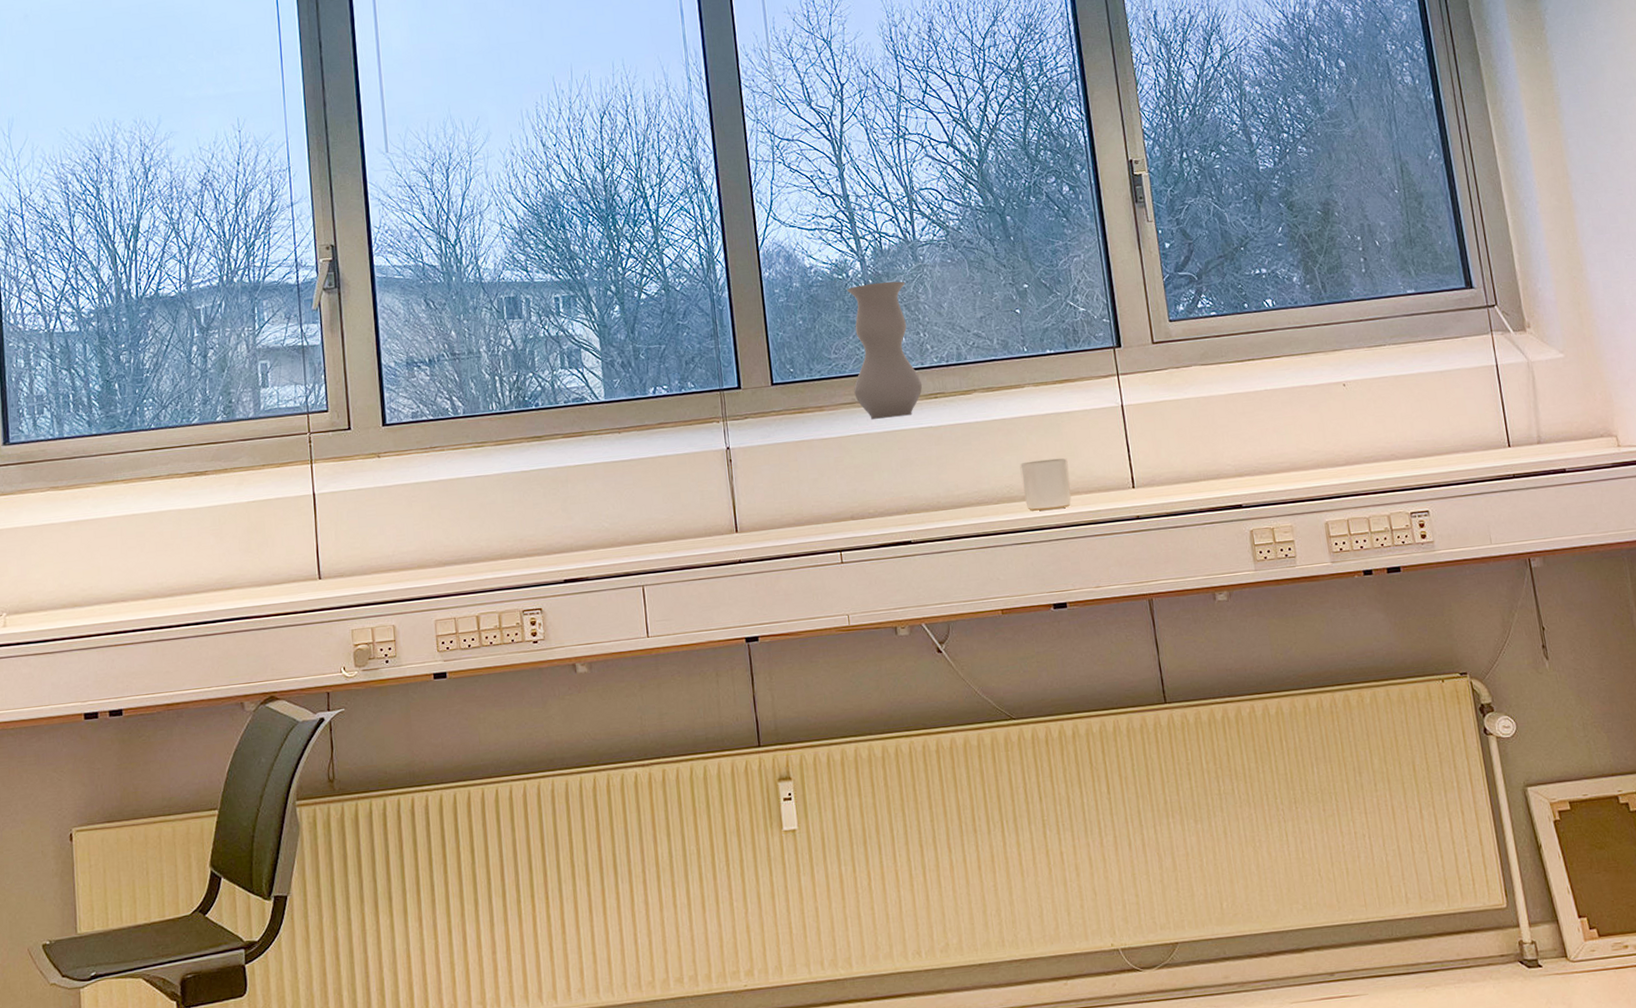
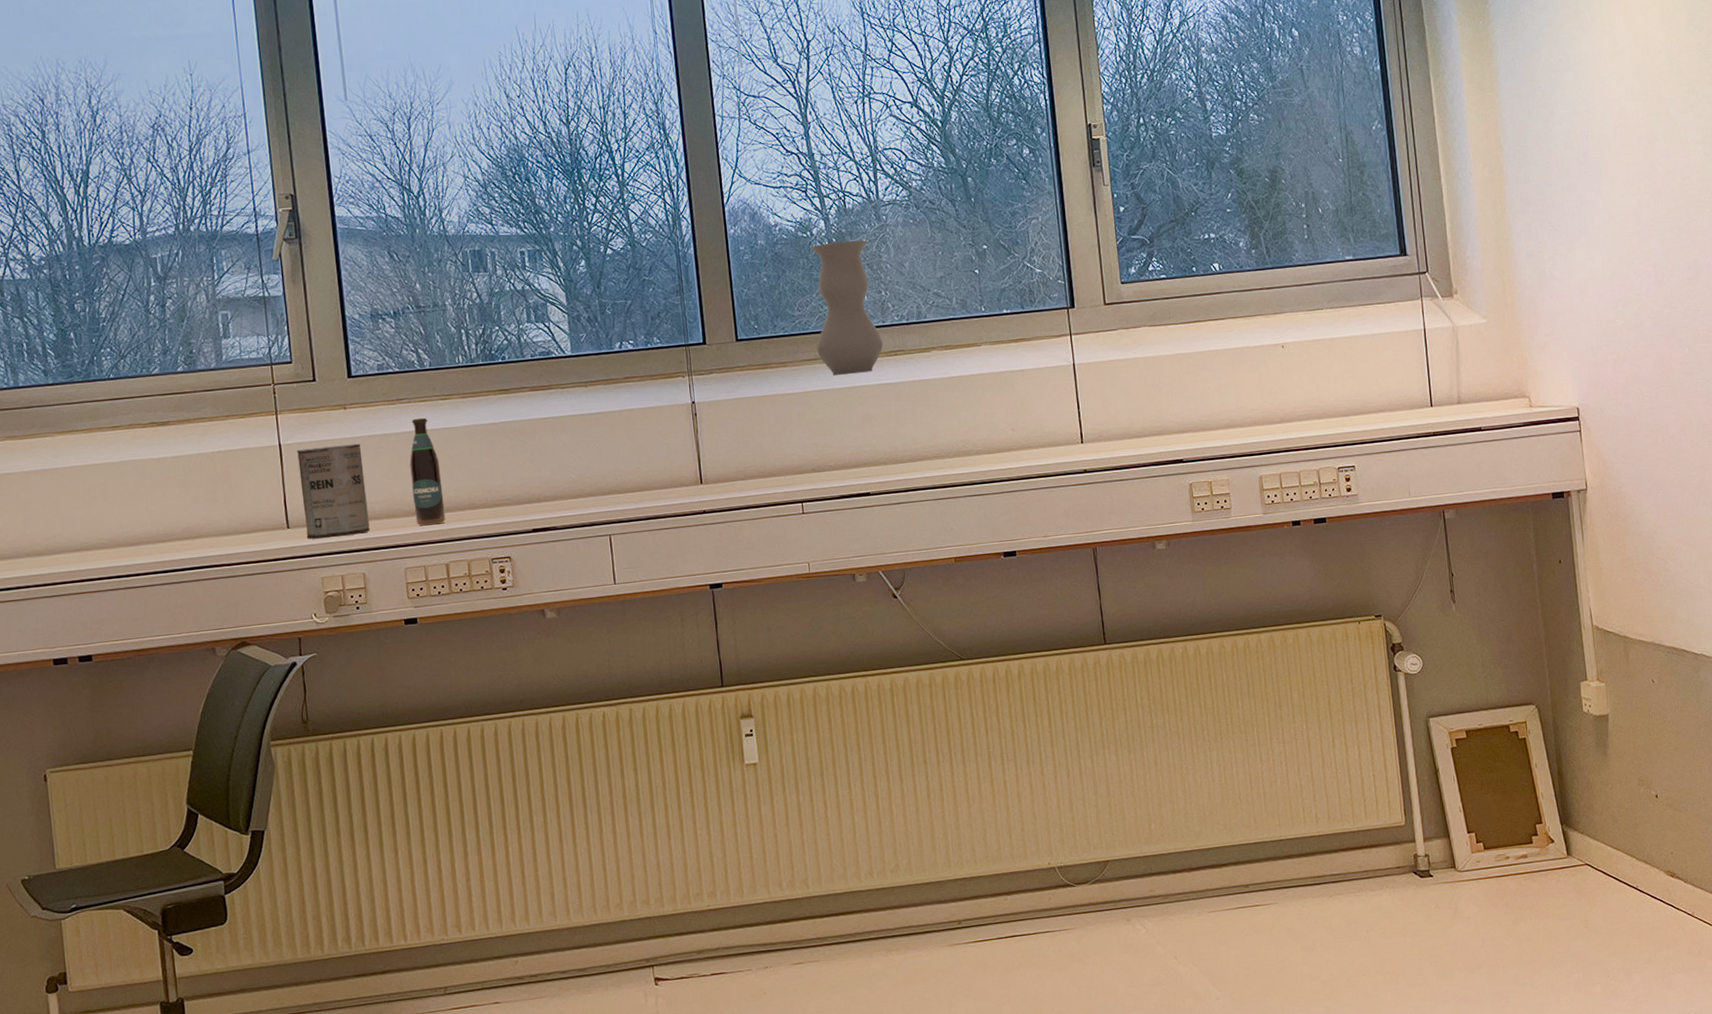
paint can: none [331,492,401,591] -> present [297,443,370,539]
bottle: none [442,466,477,577] -> present [409,418,446,526]
mug: present [1019,457,1072,511] -> none [974,414,1023,465]

